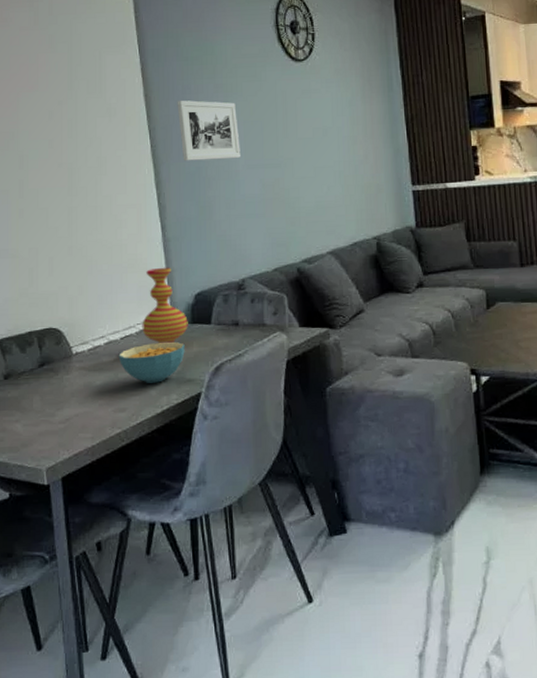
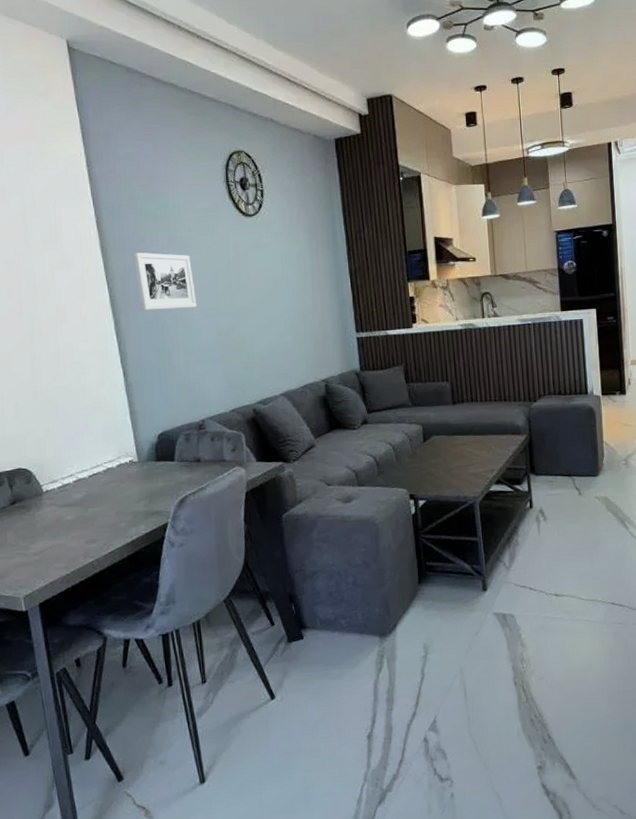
cereal bowl: present [118,341,185,383] -> none [87,477,151,516]
vase: present [142,267,188,343] -> none [108,409,153,480]

